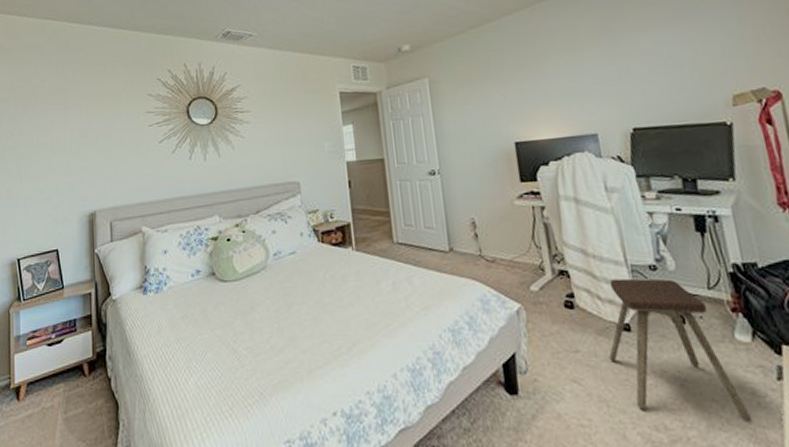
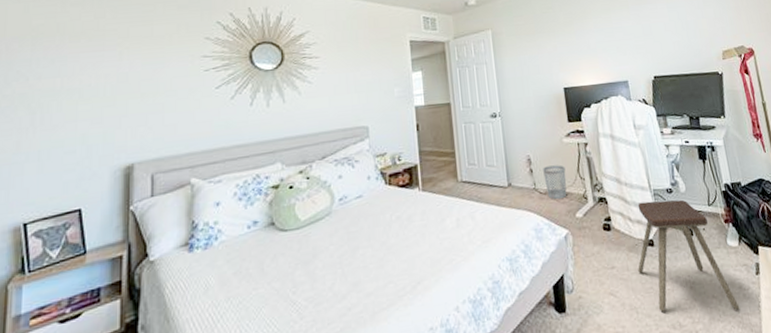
wastebasket: none [490,230,520,269] -> present [543,165,567,200]

